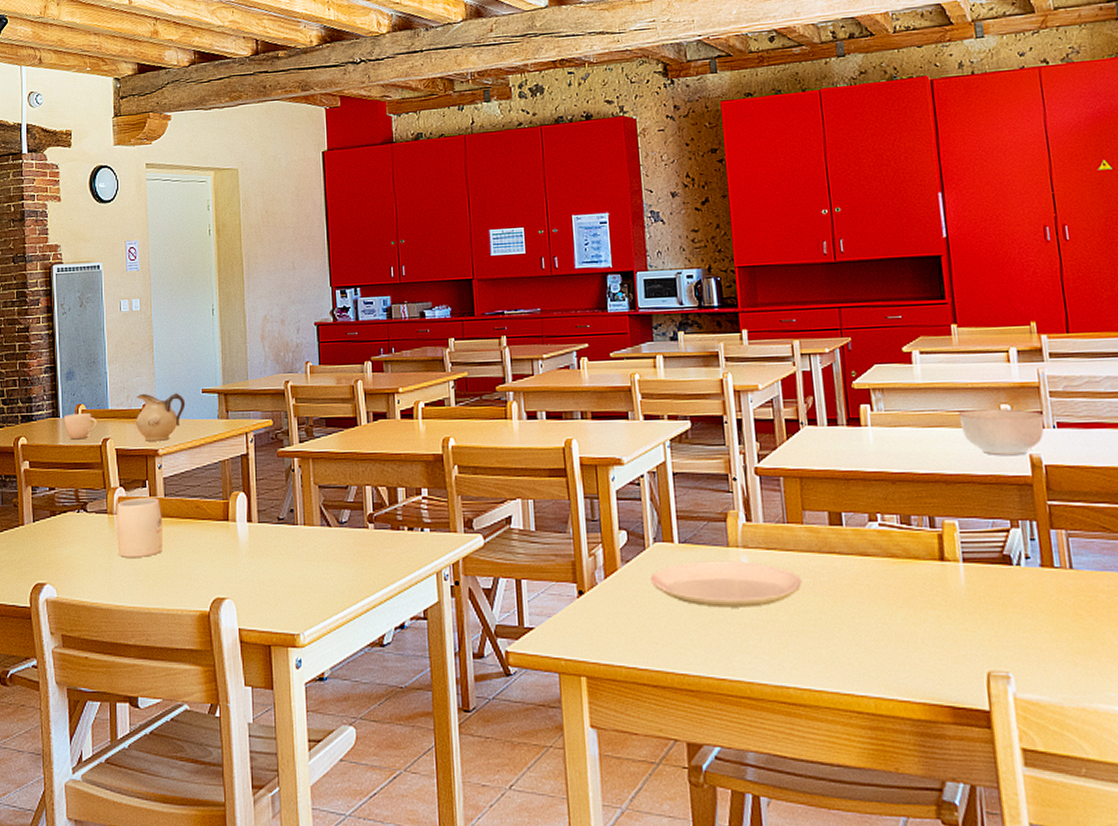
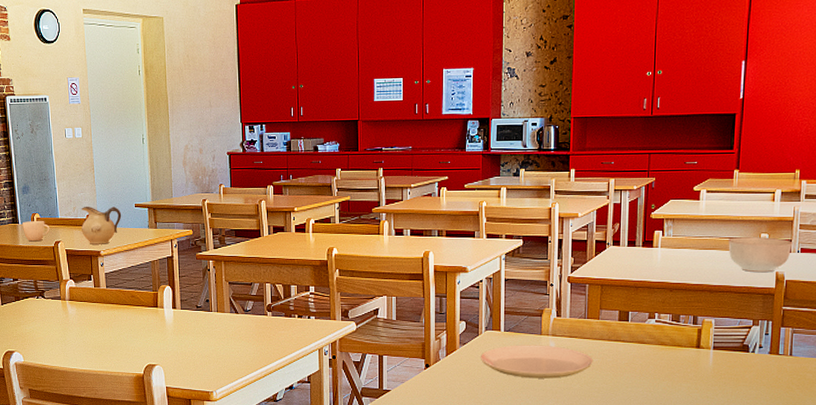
mug: present [116,498,163,557] -> none [68,289,106,333]

